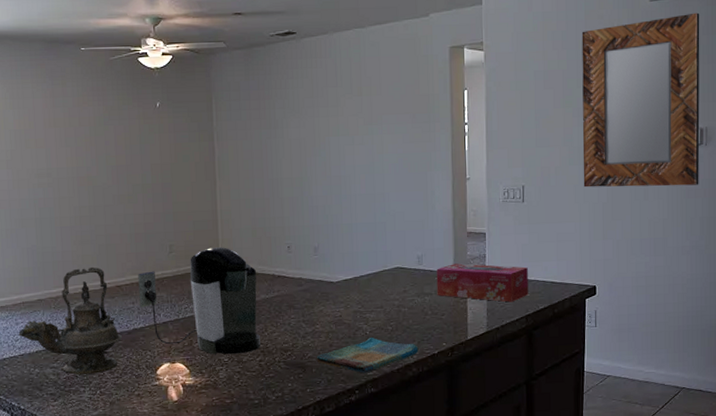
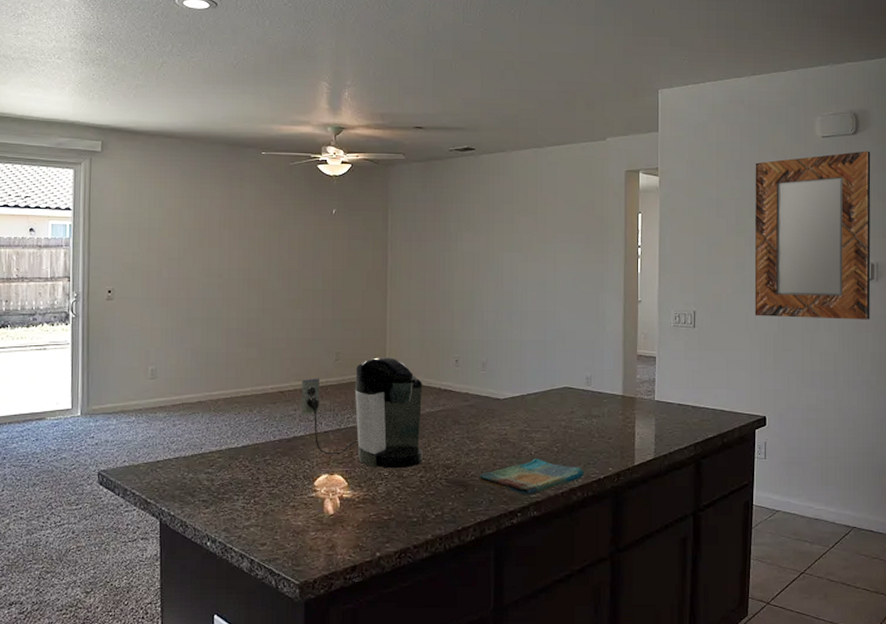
teapot: present [18,266,122,375] -> none [175,370,281,482]
tissue box: present [436,263,528,302] -> none [605,386,697,429]

